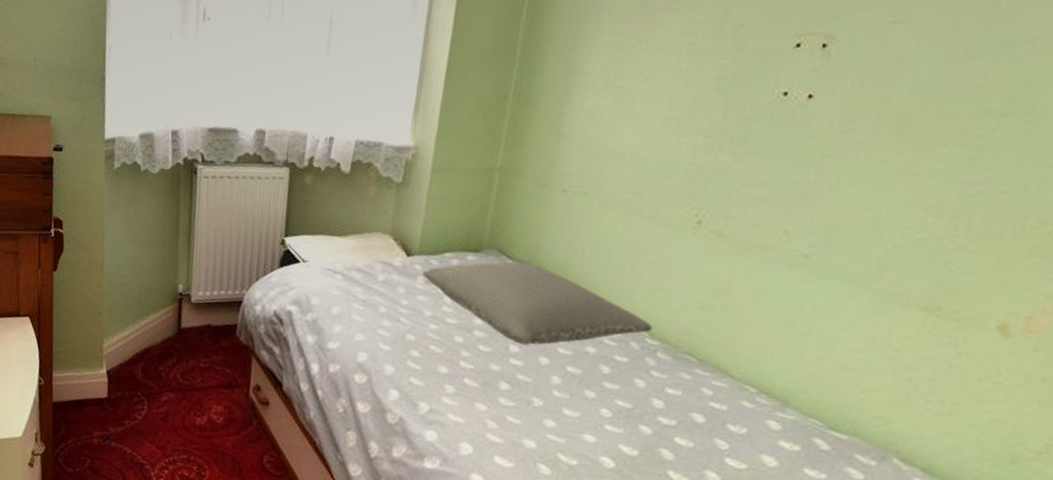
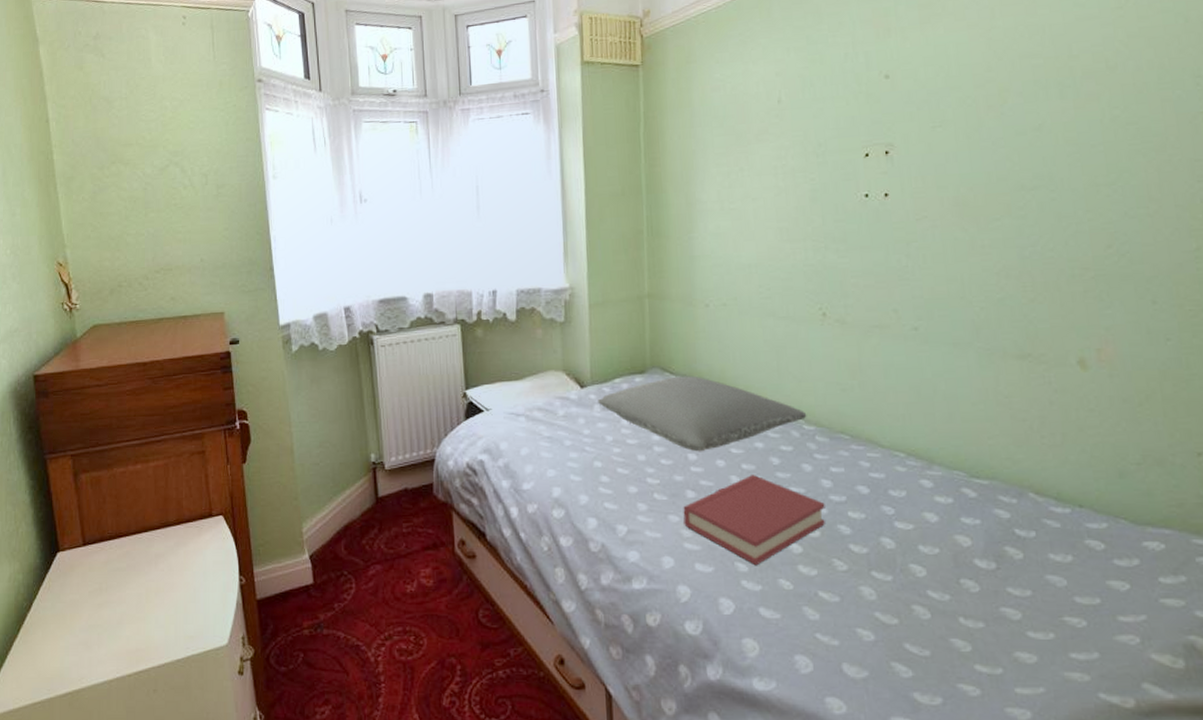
hardback book: none [491,379,651,472] -> present [683,475,825,566]

